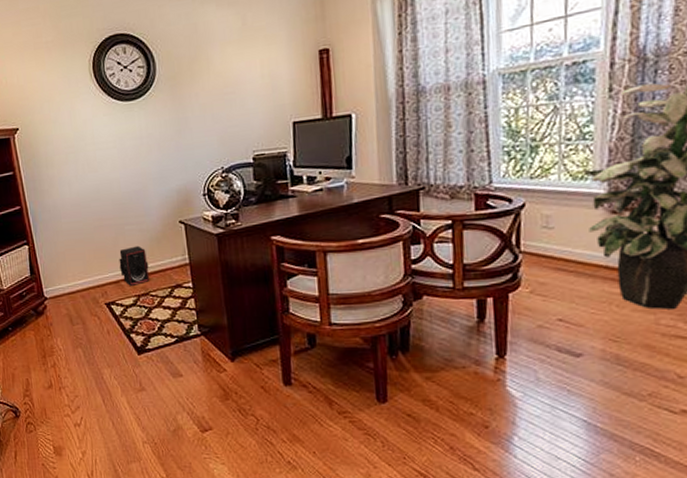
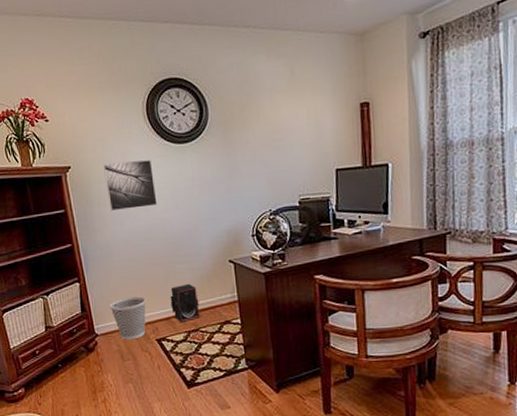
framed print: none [50,118,105,173] -> present [103,159,158,212]
wastebasket: none [58,259,95,304] -> present [109,296,146,340]

